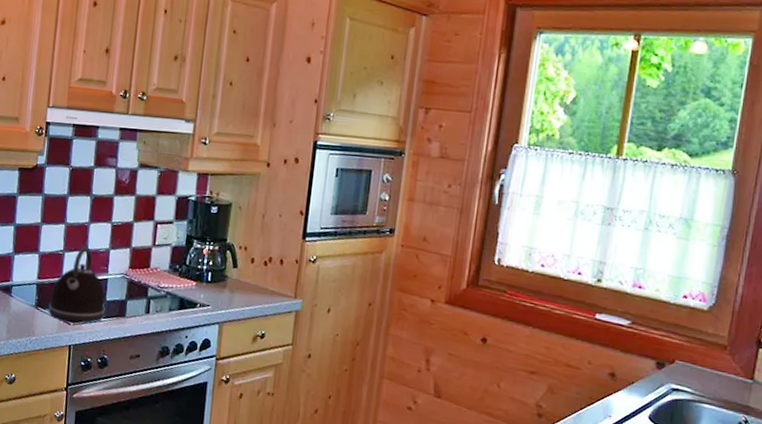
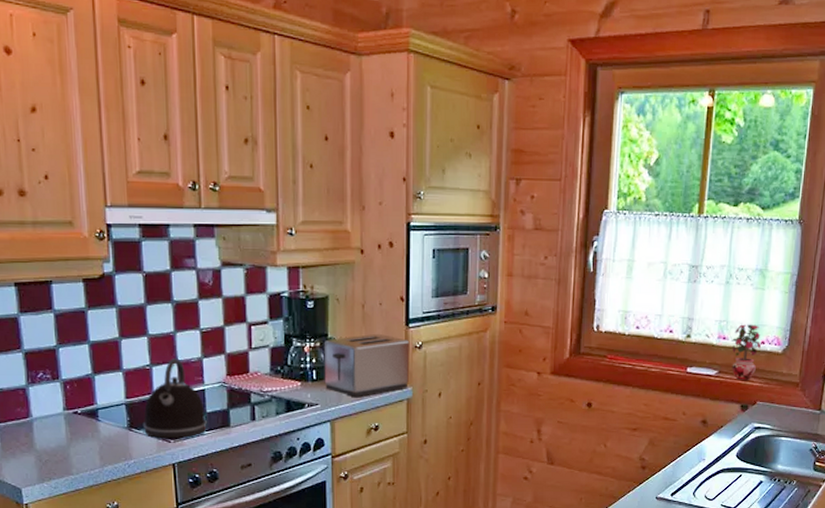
toaster: none [218,243,305,304] -> present [324,333,410,398]
potted flower: none [647,274,684,337] -> present [731,324,762,381]

